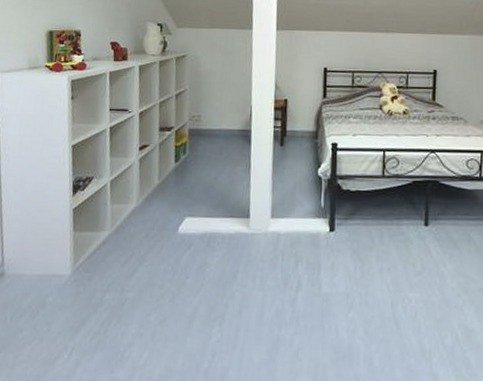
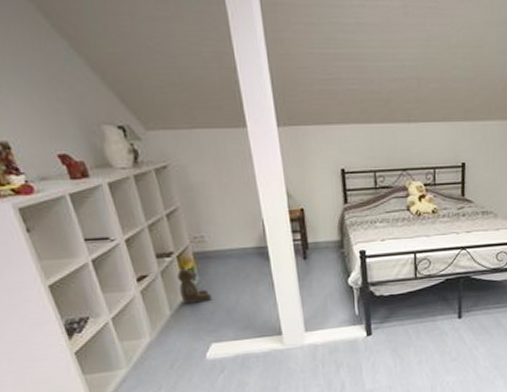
teddy bear: none [170,139,196,176] -> present [176,264,212,304]

